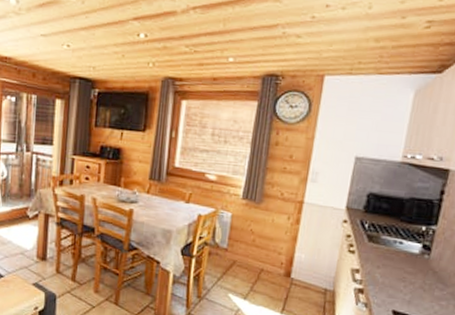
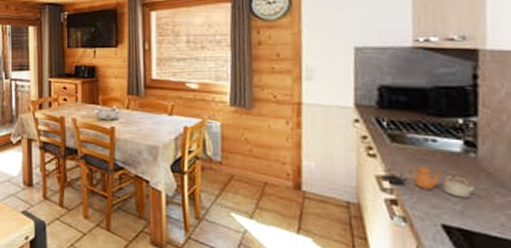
teapot: none [355,262,422,291] -> present [382,165,474,198]

